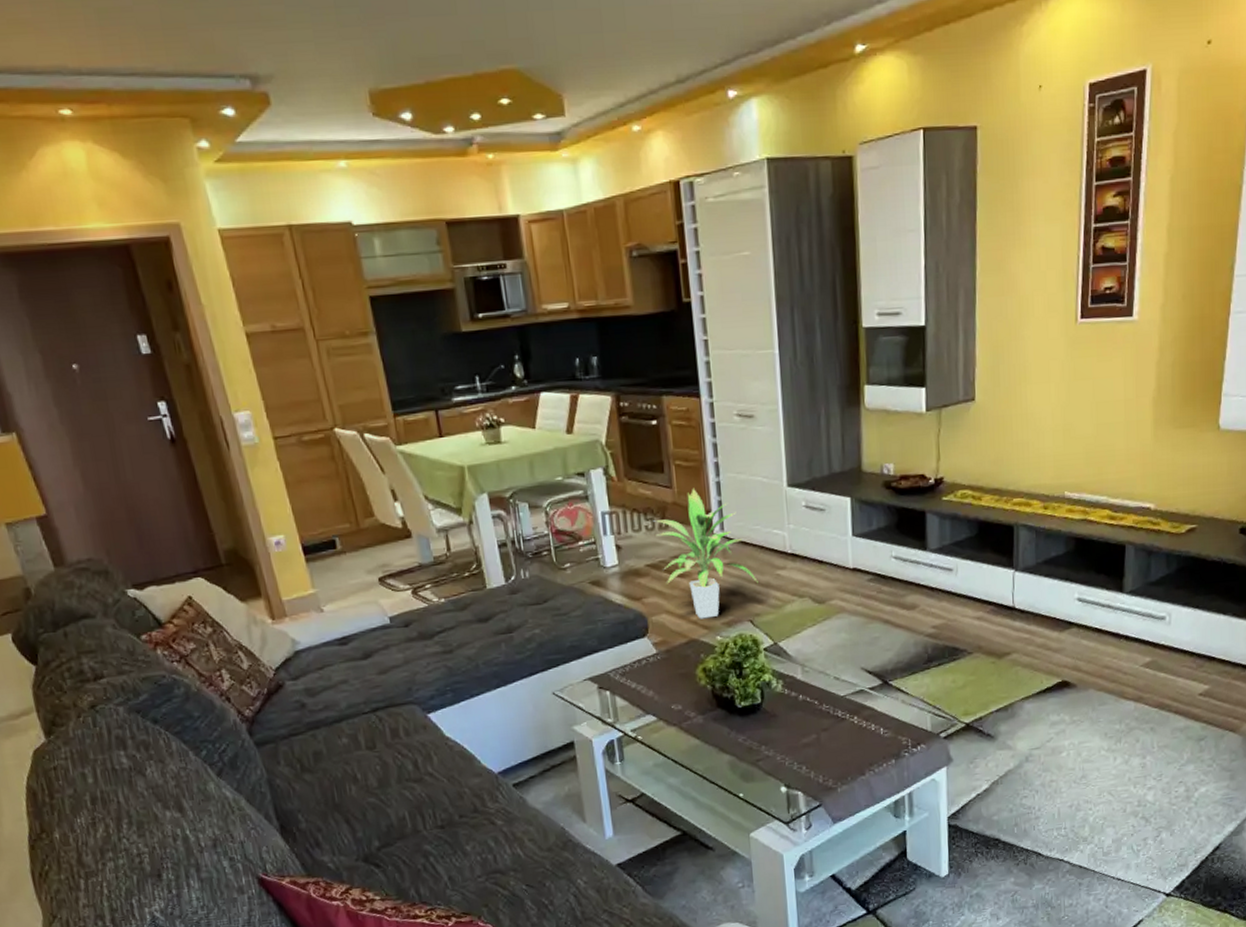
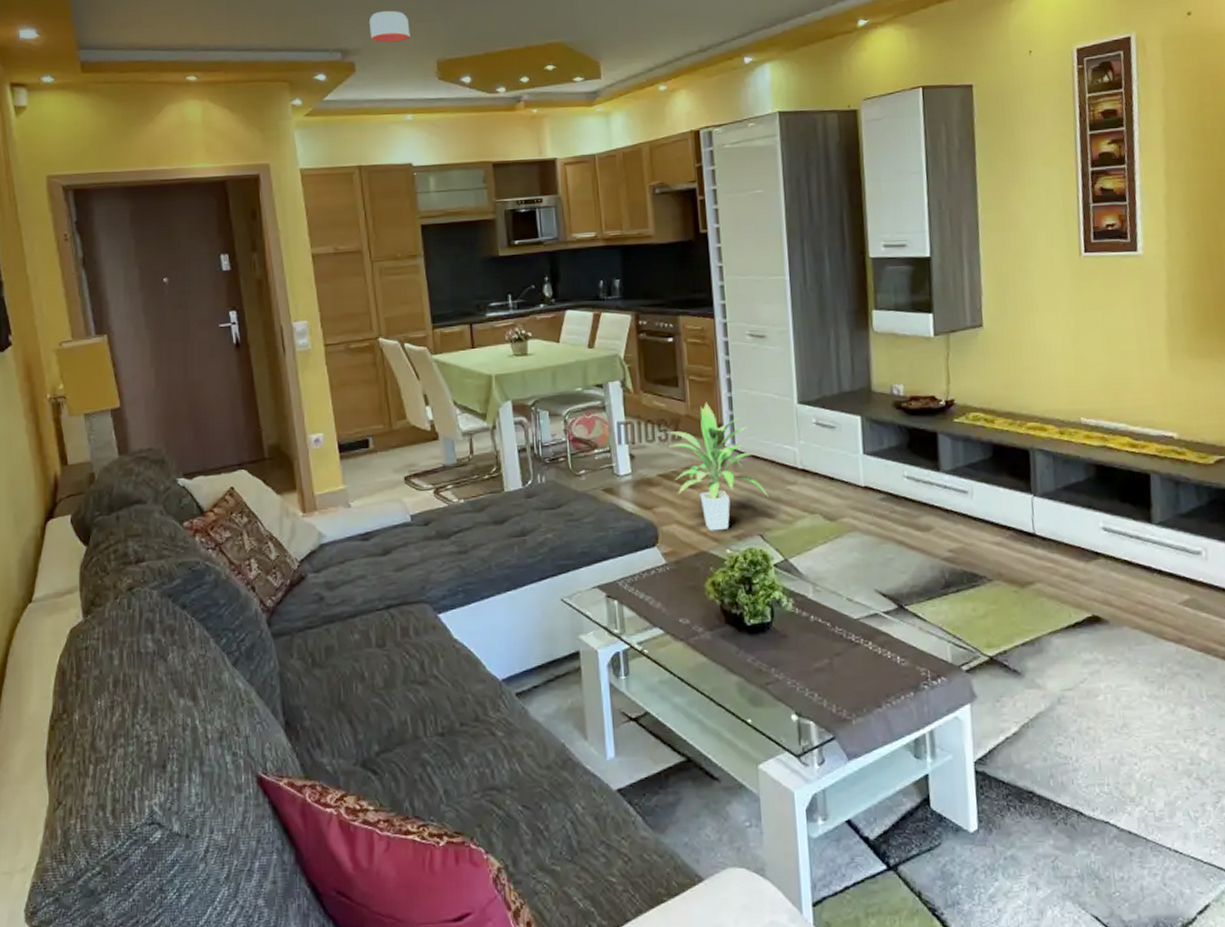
smoke detector: none [280,23,333,67] -> present [369,10,410,43]

